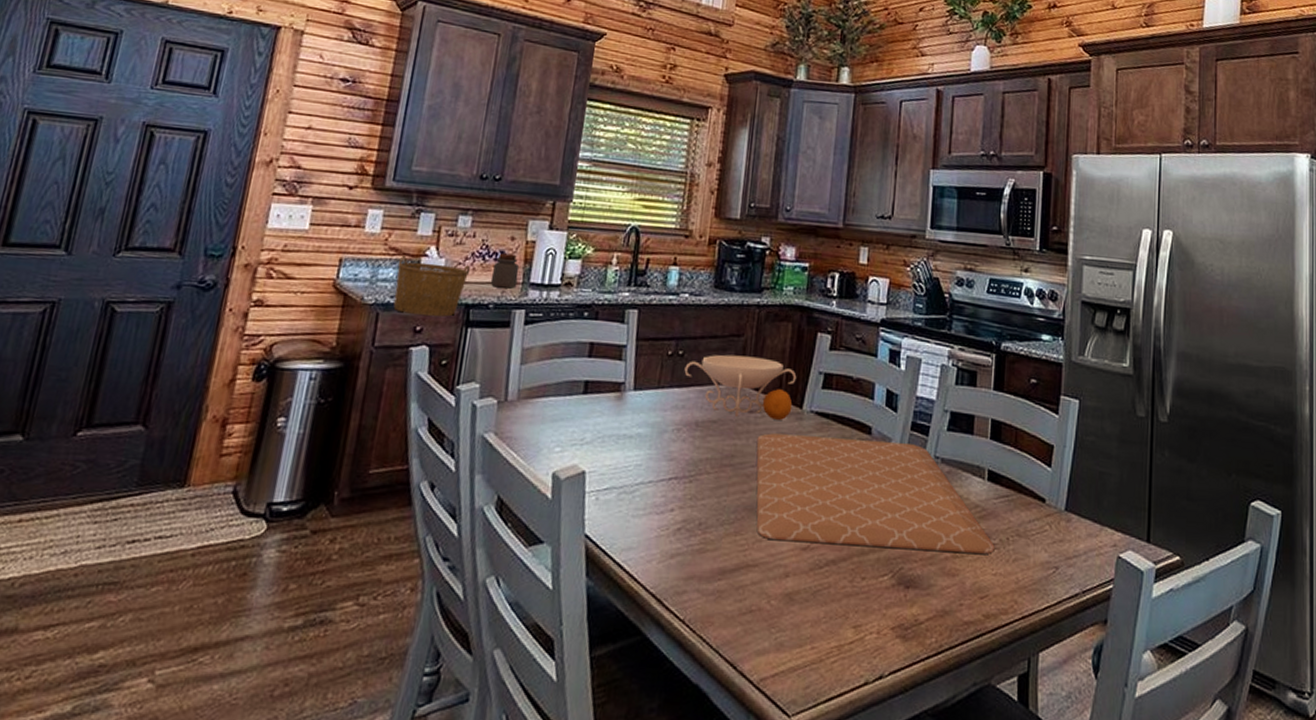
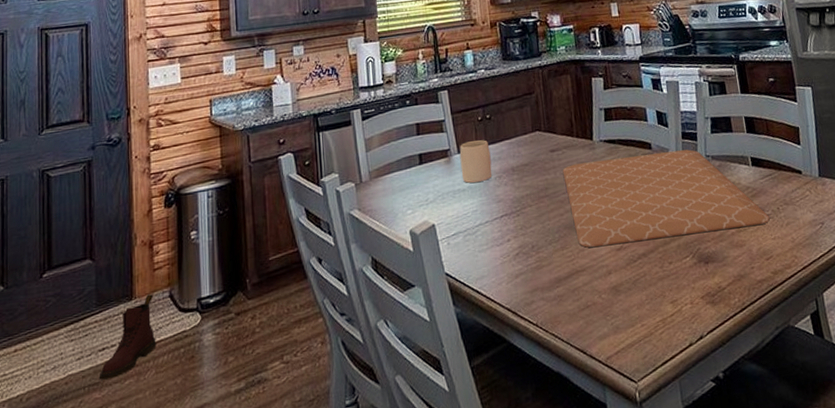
boot: none [118,484,212,581] -> present [98,294,156,380]
basket: present [393,255,471,318] -> none [255,84,312,132]
jar: present [490,253,520,289] -> none [328,68,350,97]
mug: none [632,378,674,432] -> present [459,140,492,184]
decorative bowl: present [684,354,797,417] -> none [493,106,583,157]
fruit: present [762,389,793,420] -> none [560,128,585,154]

